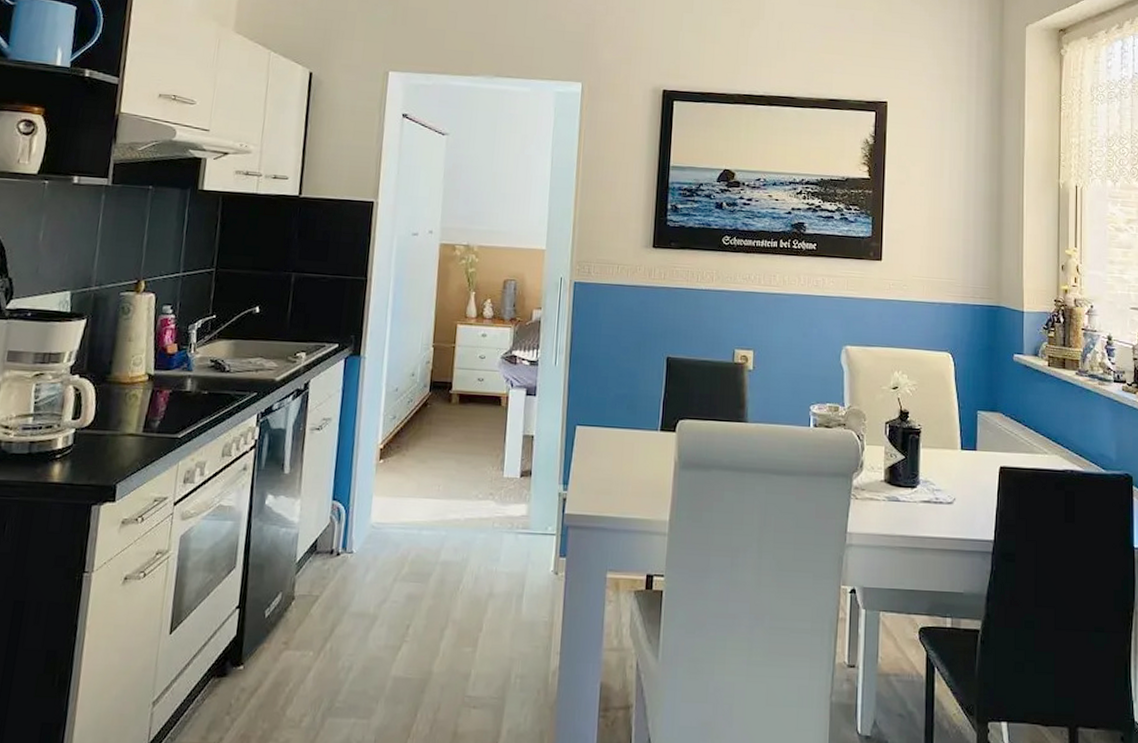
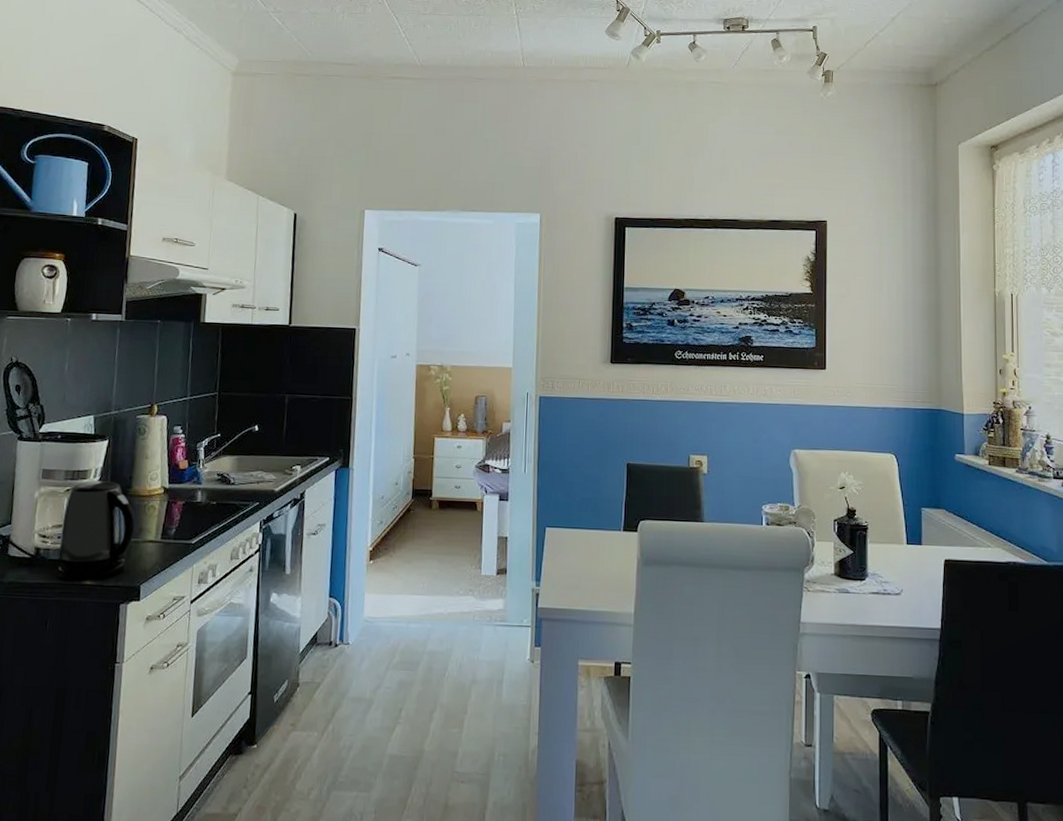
kettle: none [19,364,114,478] -> present [57,480,136,581]

